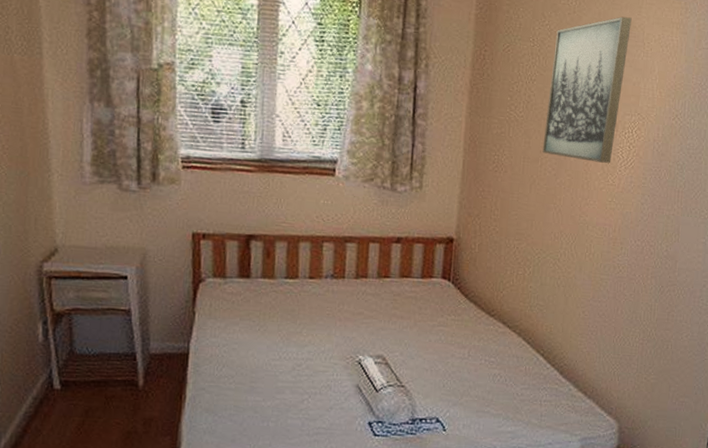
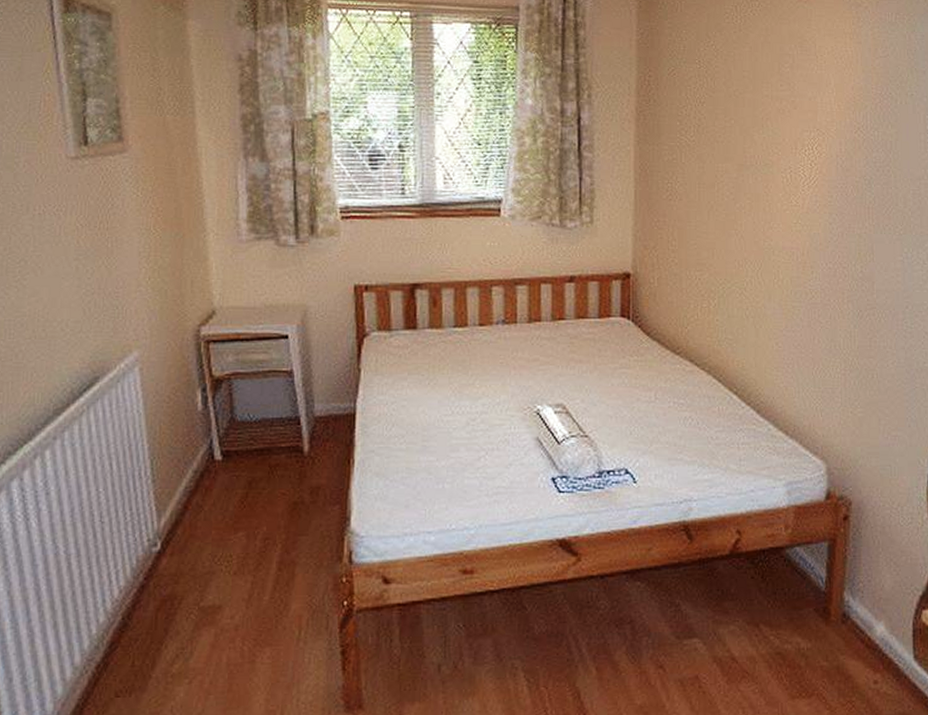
wall art: present [542,16,632,163] -> none [718,31,801,183]

